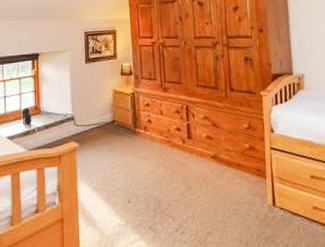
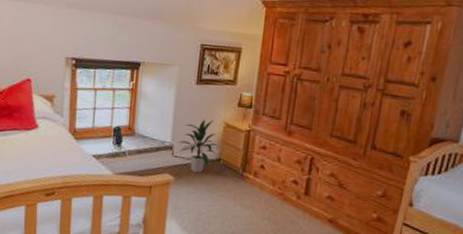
indoor plant: none [78,90,111,136] -> present [178,119,218,173]

